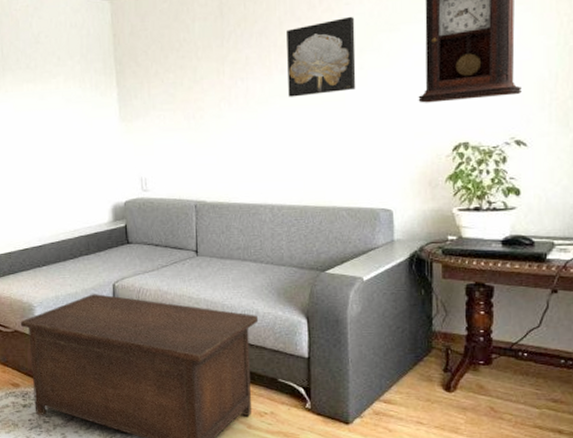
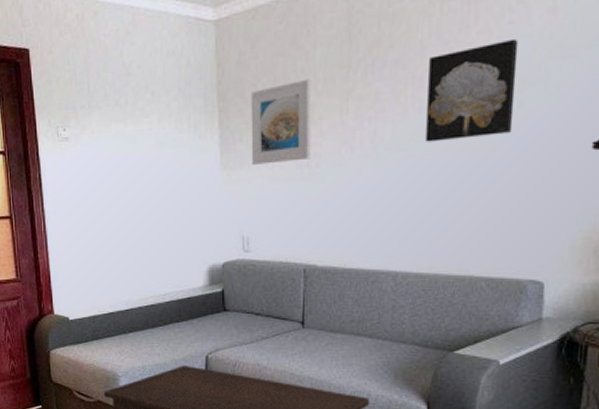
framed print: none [143,47,195,117] -> present [251,79,312,165]

